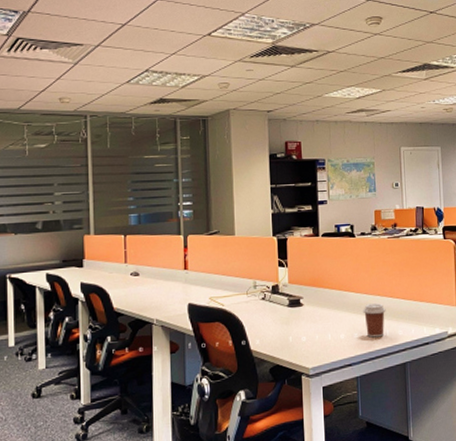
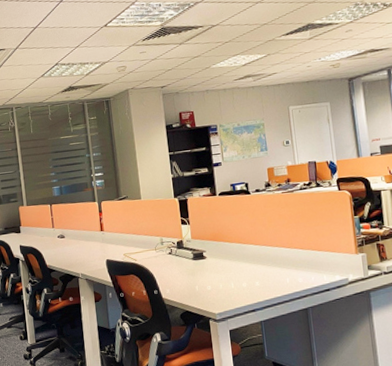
coffee cup: present [363,303,386,338] -> none [262,254,285,286]

